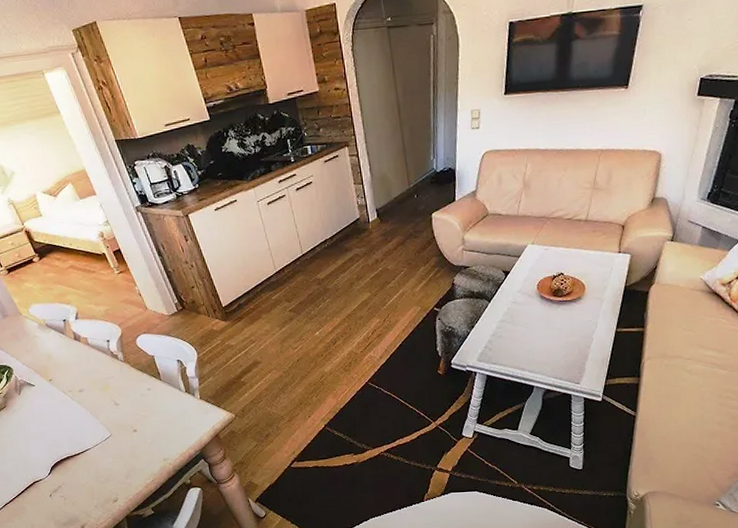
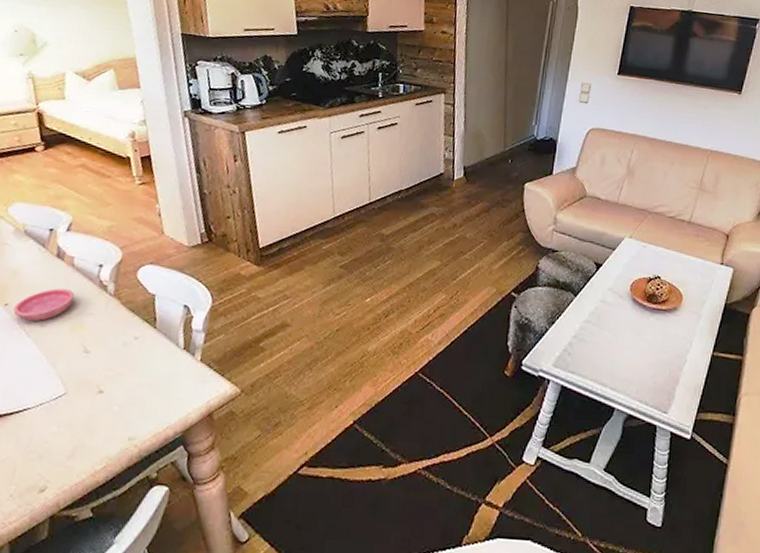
saucer: none [56,362,96,390] -> present [13,288,75,322]

